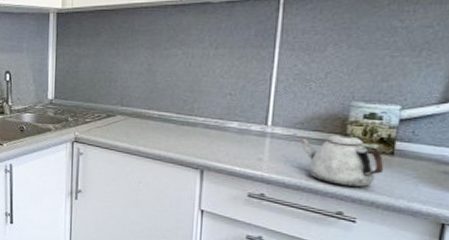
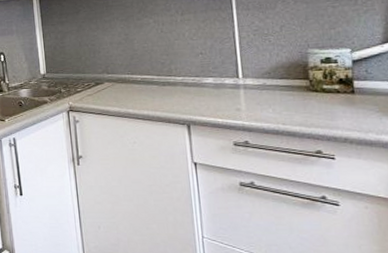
teapot: present [300,131,384,188] -> none [270,76,349,127]

